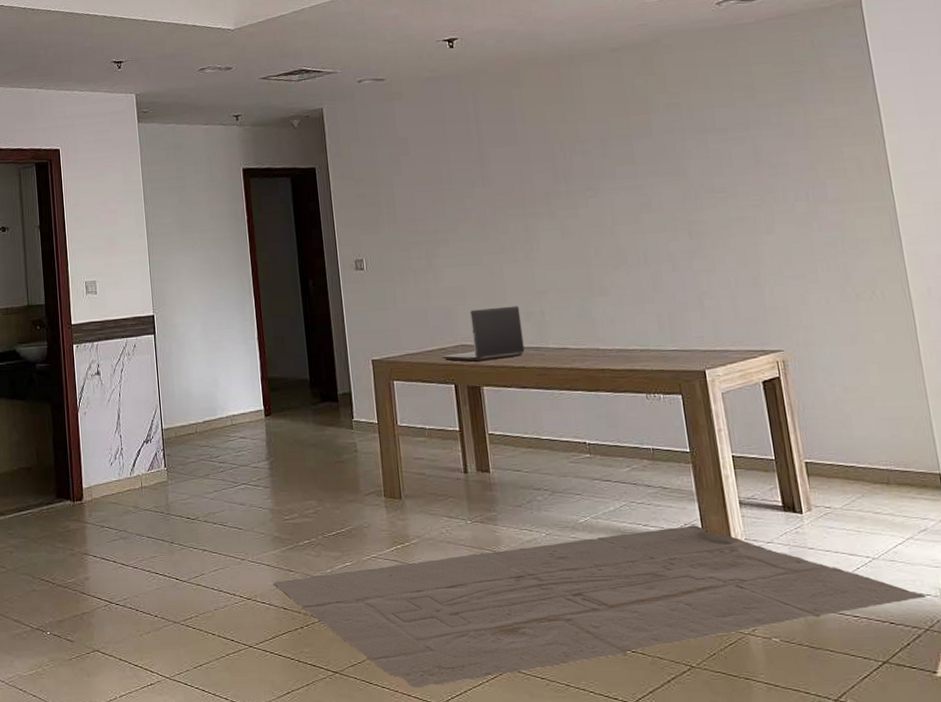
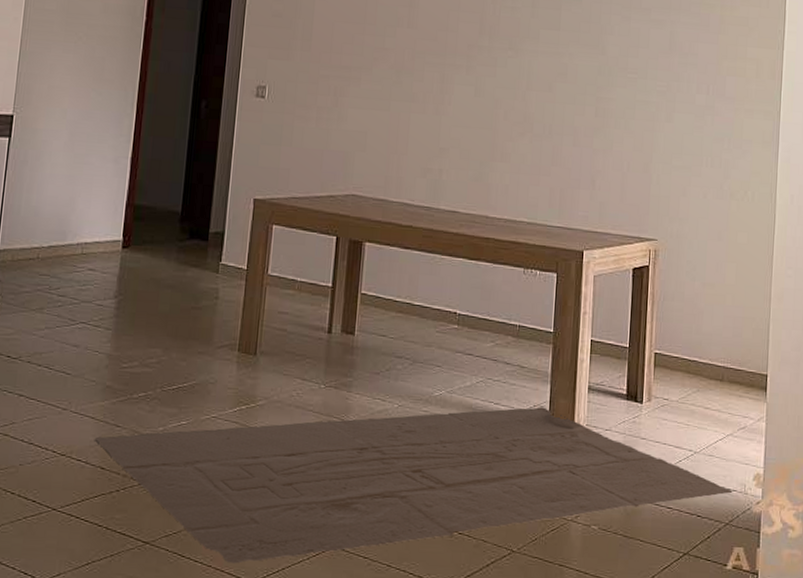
laptop computer: present [440,306,525,362] -> none [327,158,419,215]

